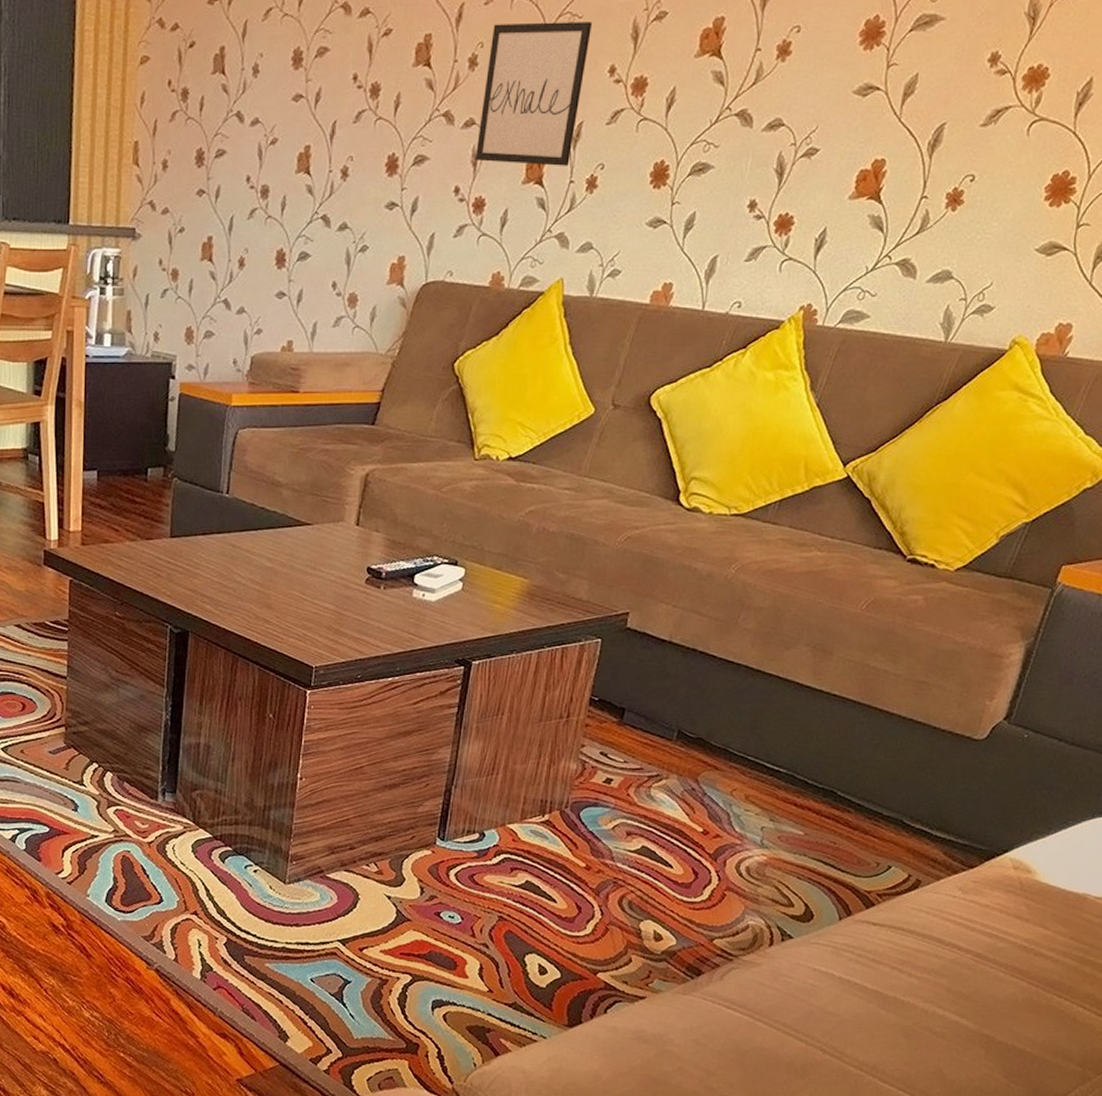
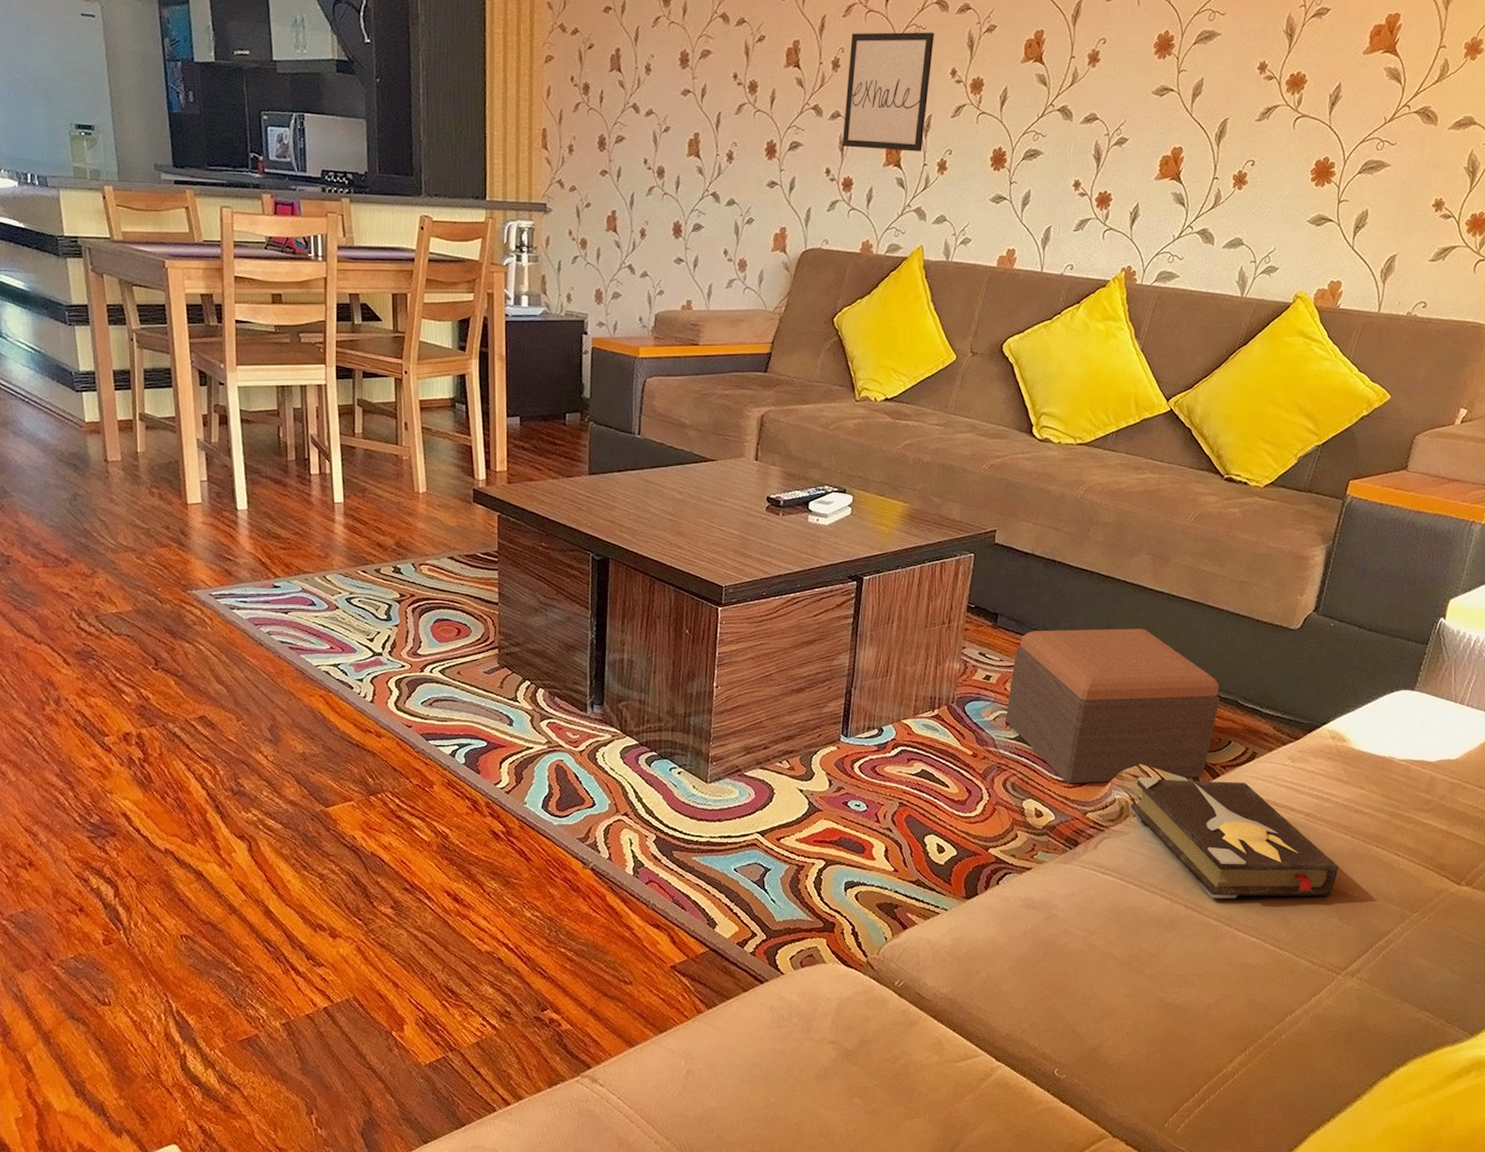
footstool: none [625,729,883,907] -> present [1005,629,1221,784]
hardback book: none [764,901,1010,1049] -> present [1129,776,1338,899]

